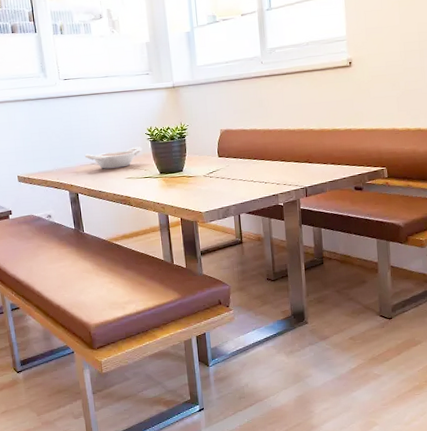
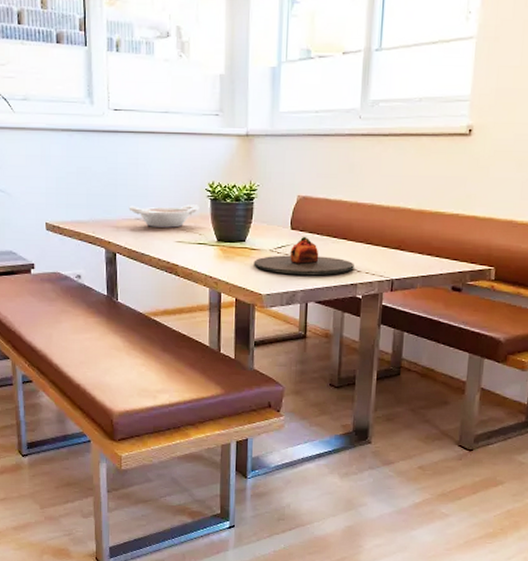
plate: none [192,161,274,194] -> present [253,236,354,276]

